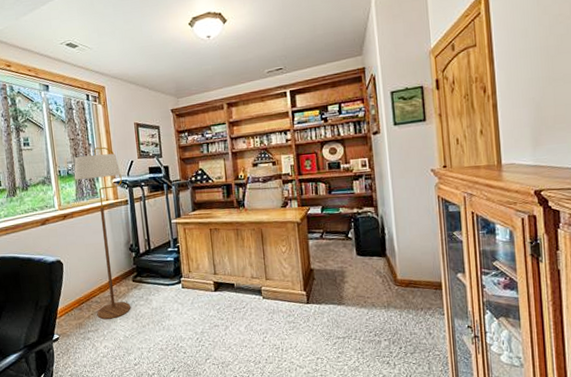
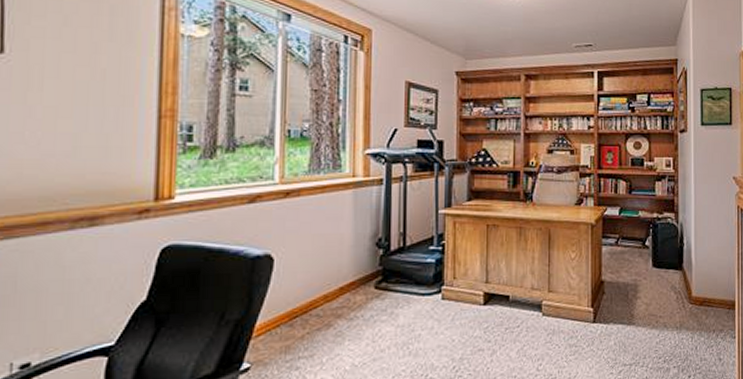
floor lamp: present [74,147,131,320] -> none [310,105,379,341]

